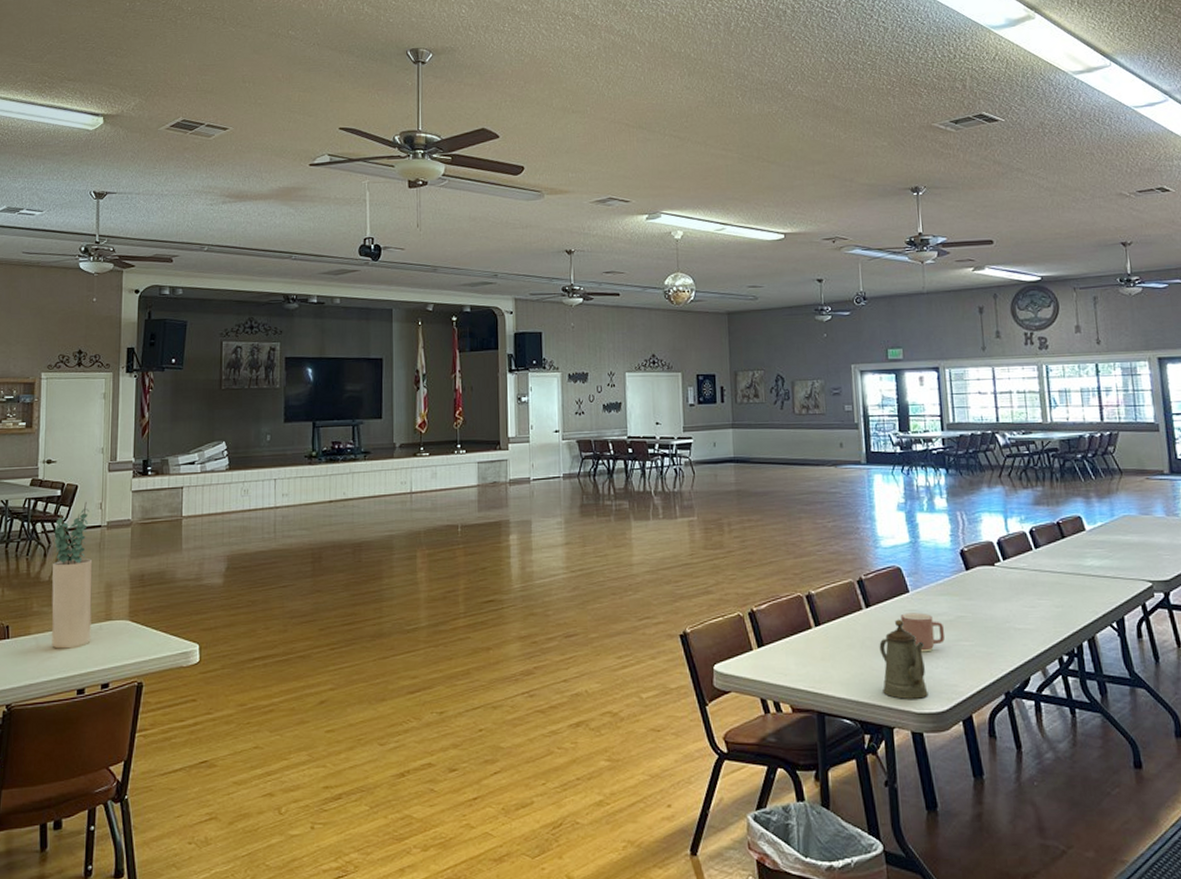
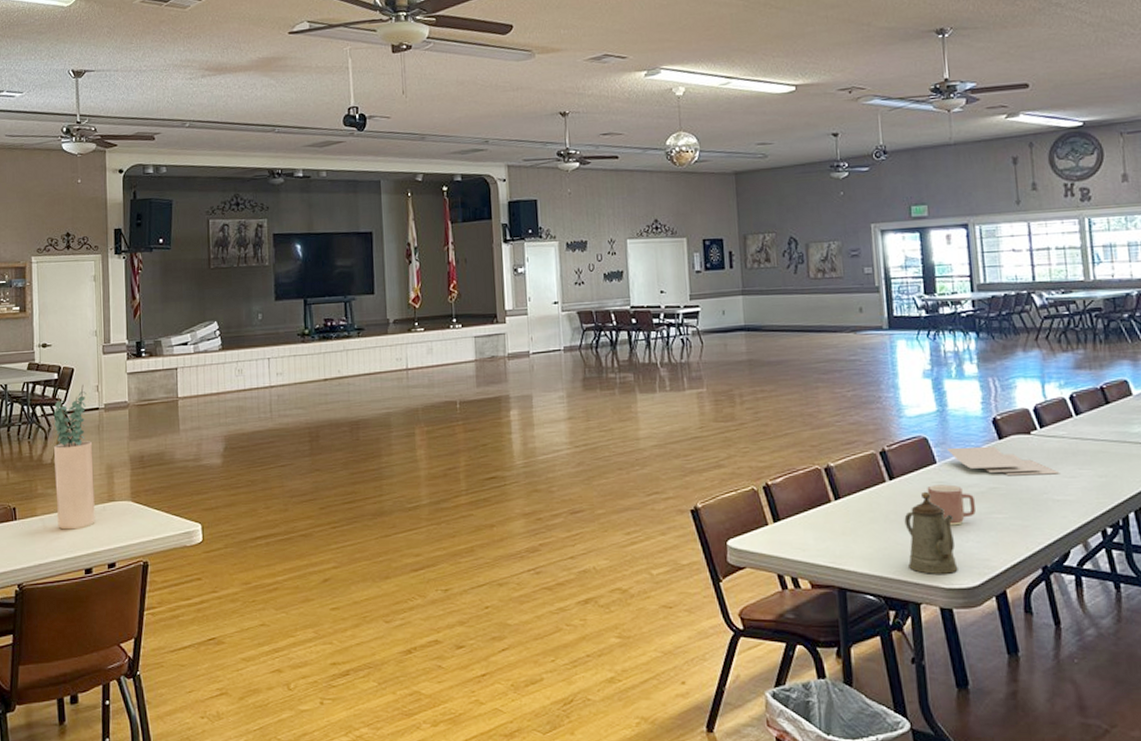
papers: none [918,576,1021,605] -> present [946,446,1060,476]

